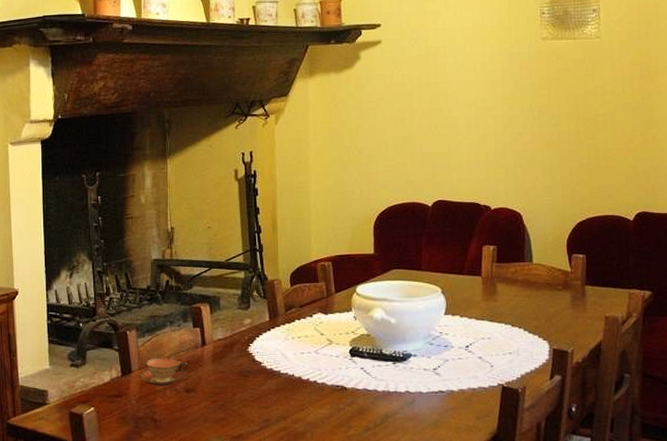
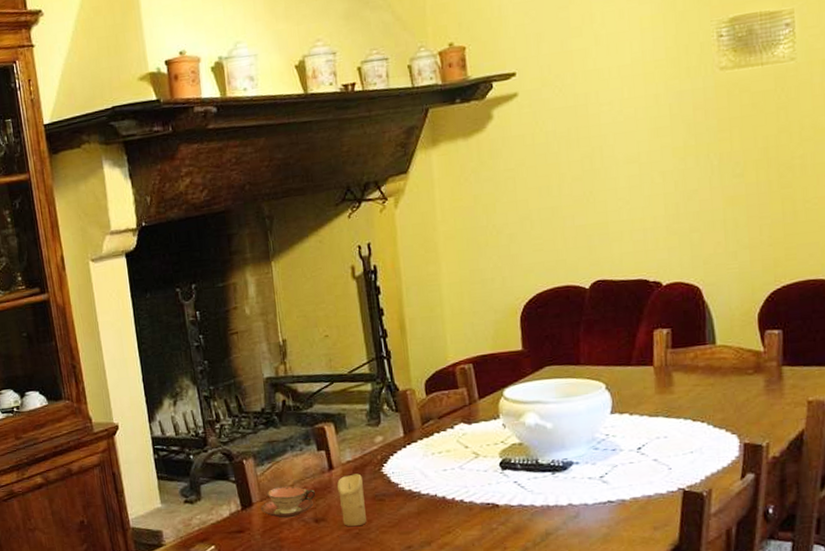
candle: none [207,351,231,399] -> present [337,473,366,527]

